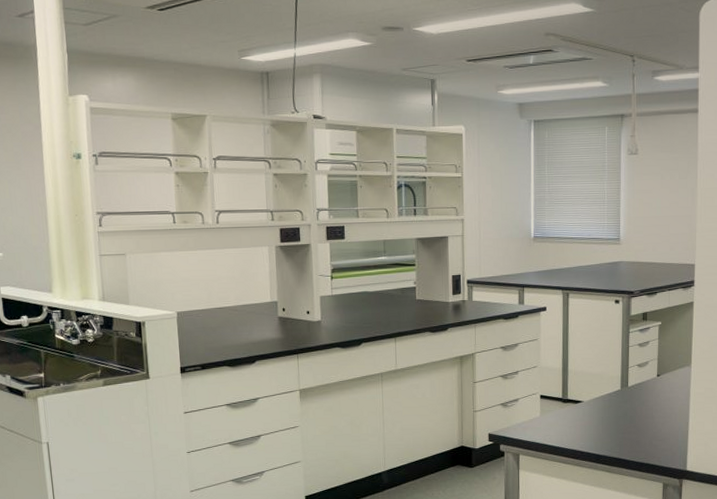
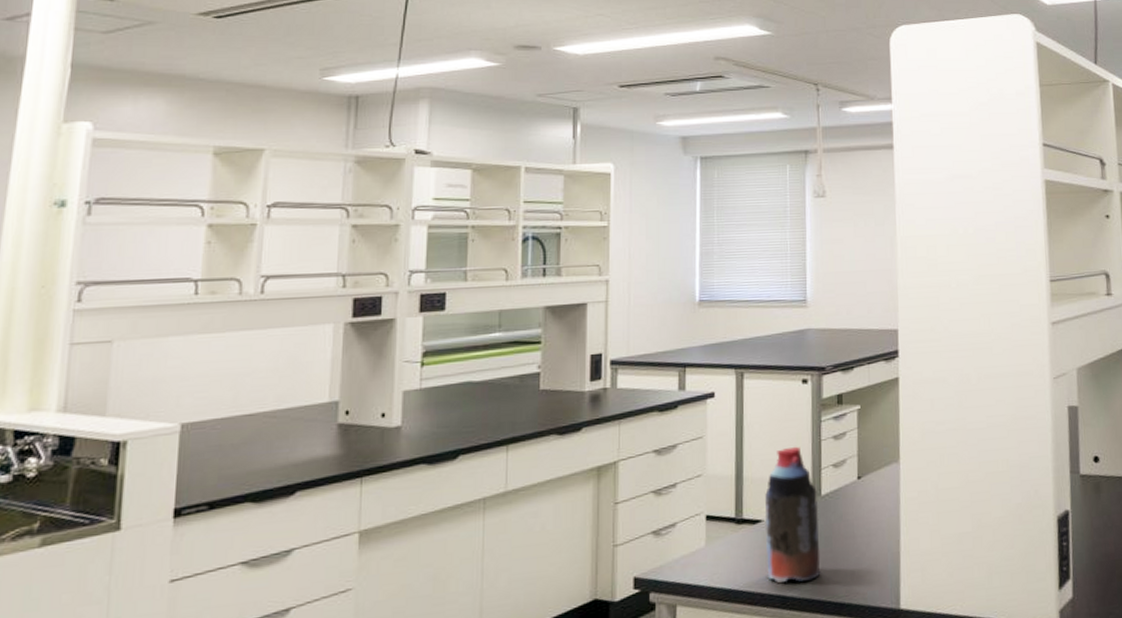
bottle: none [584,350,626,446] -> present [764,446,821,584]

